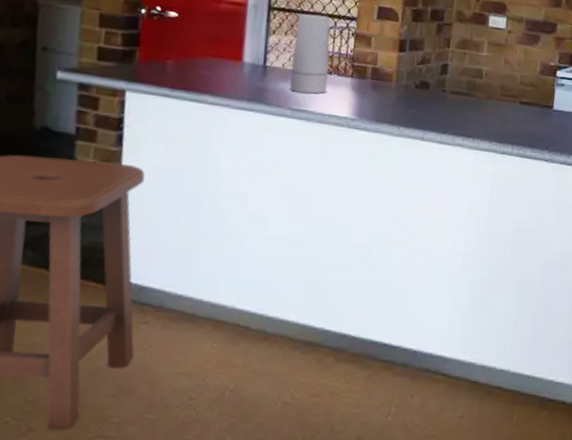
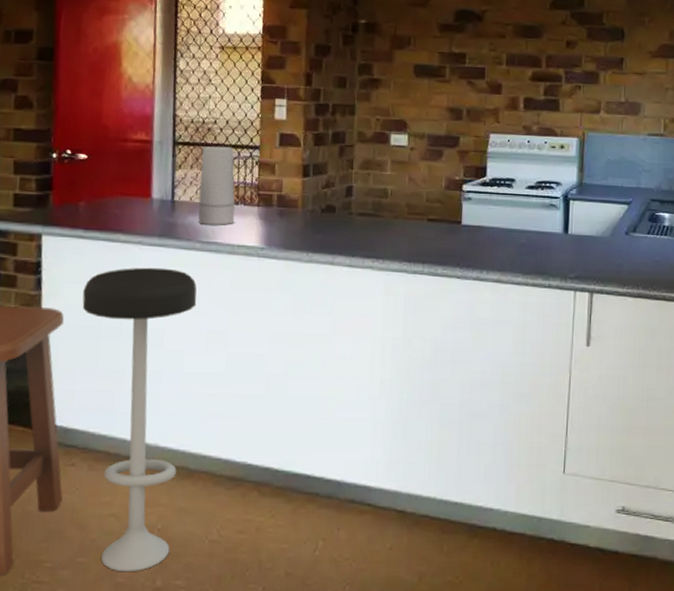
bar stool: none [164,130,284,431] -> present [82,267,197,572]

